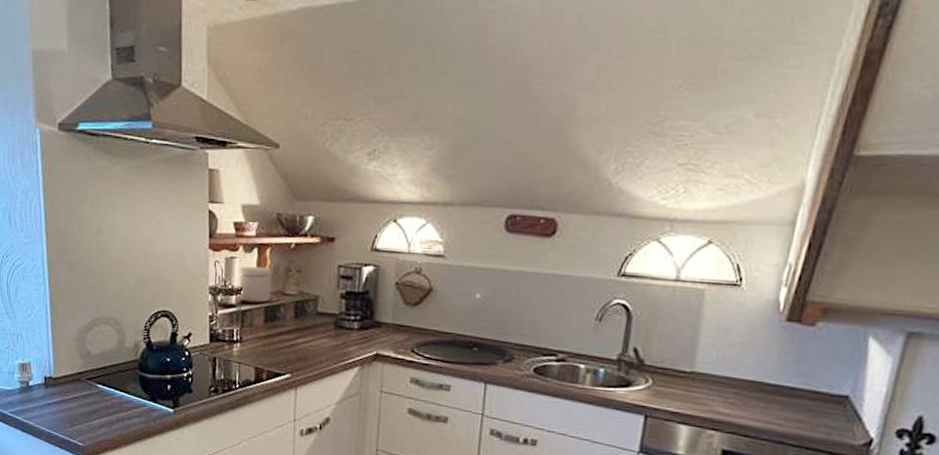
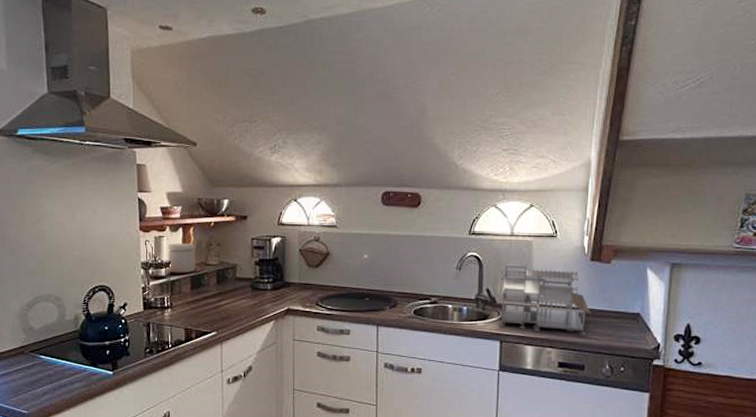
dish rack: none [645,316,779,420] -> present [497,263,592,336]

